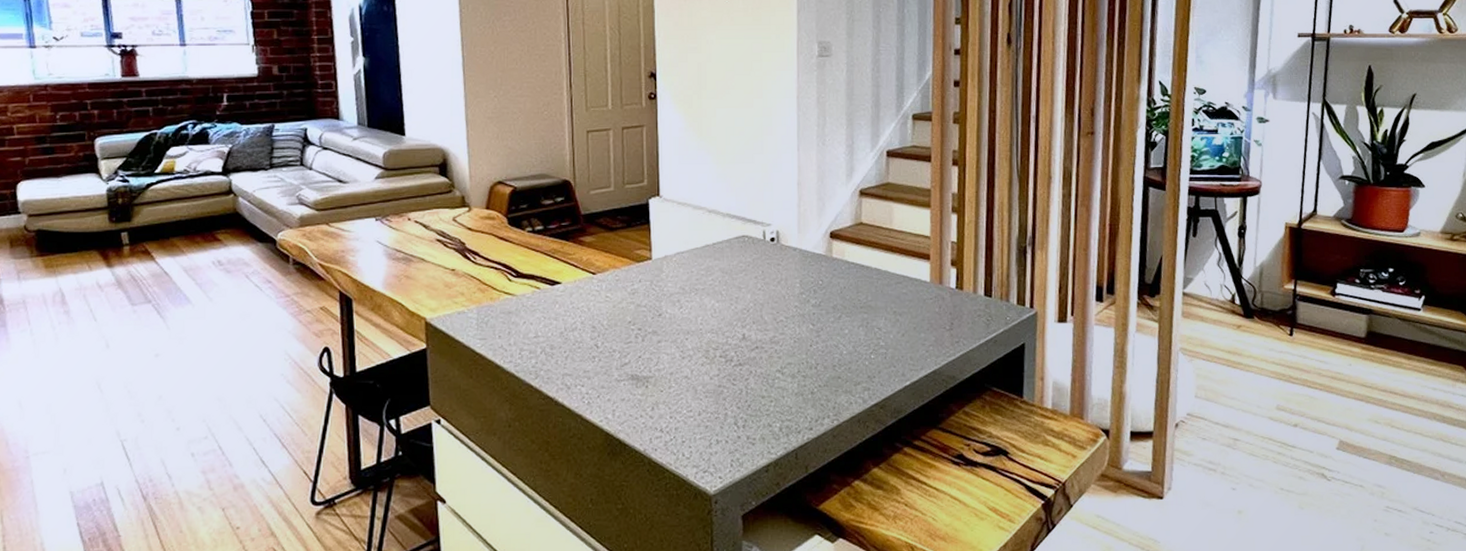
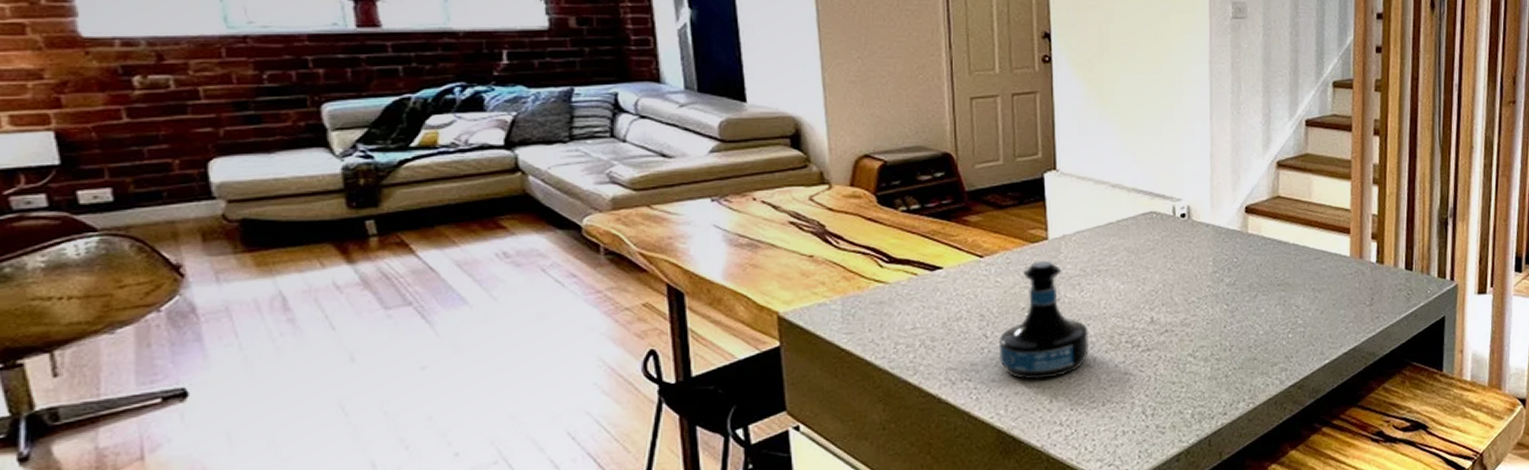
tequila bottle: none [608,278,688,388] -> present [999,260,1090,380]

